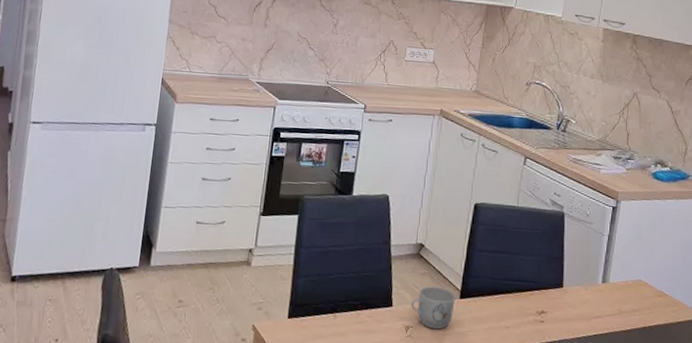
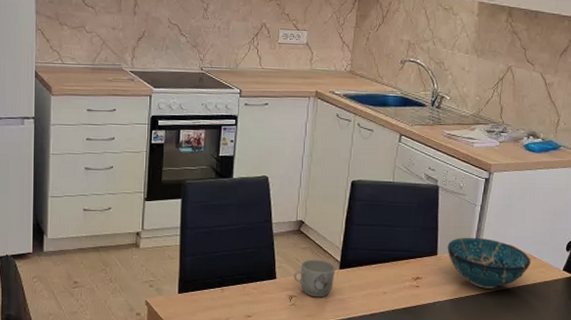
decorative bowl: none [573,269,662,328] -> present [447,237,531,289]

